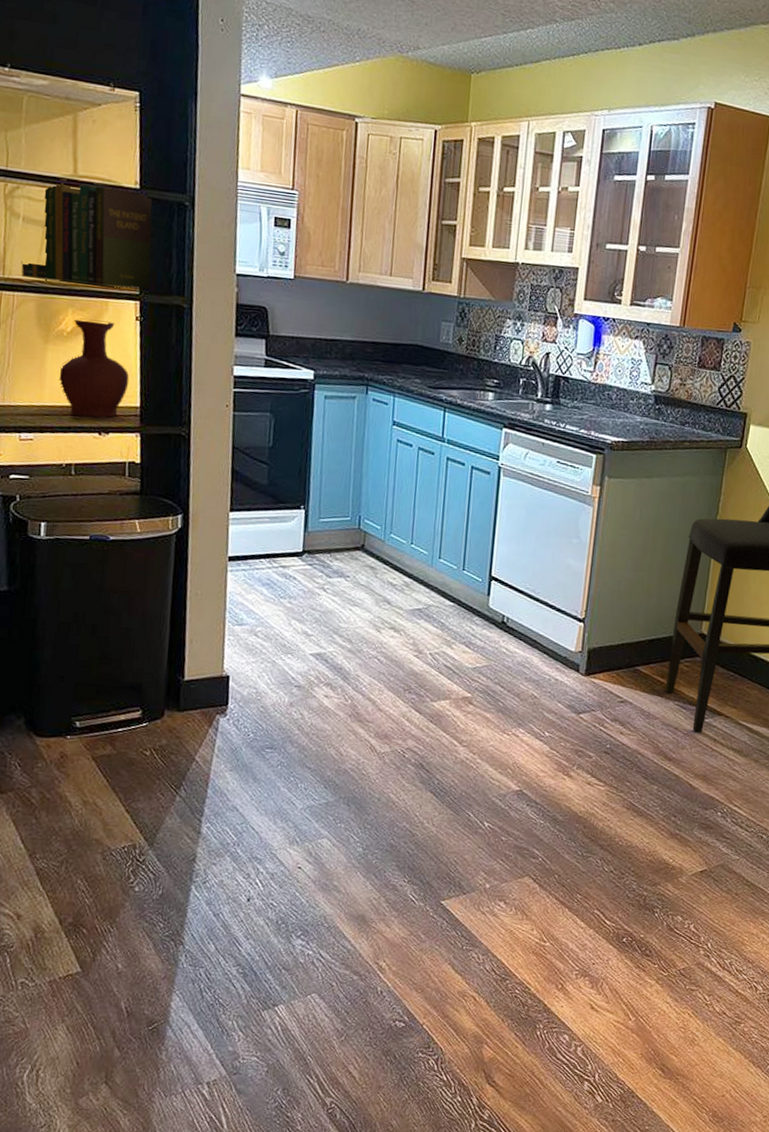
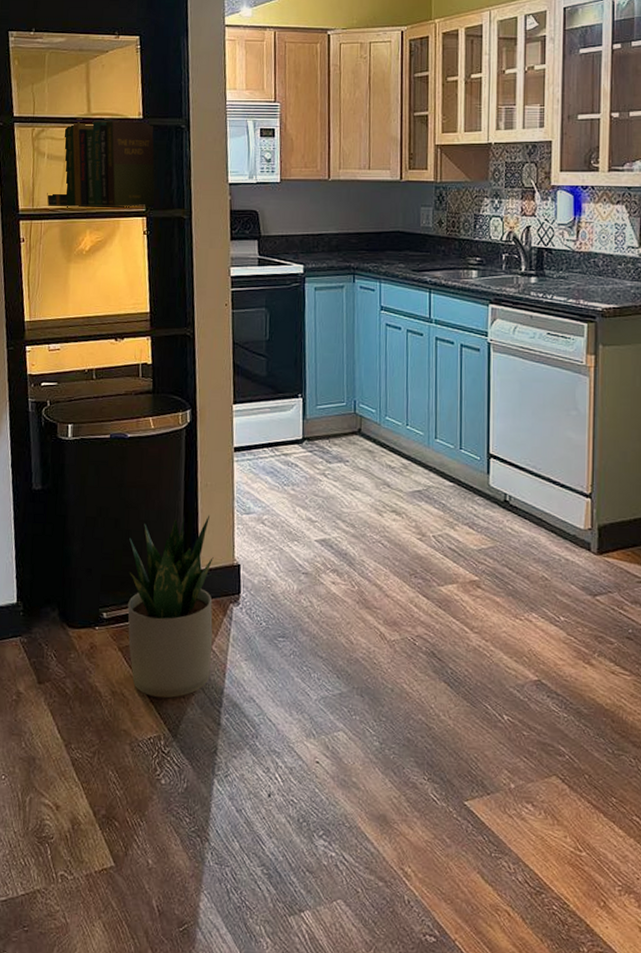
vase: present [58,319,130,418] -> none [79,237,140,325]
planter: none [103,625,201,808] -> present [127,515,214,699]

